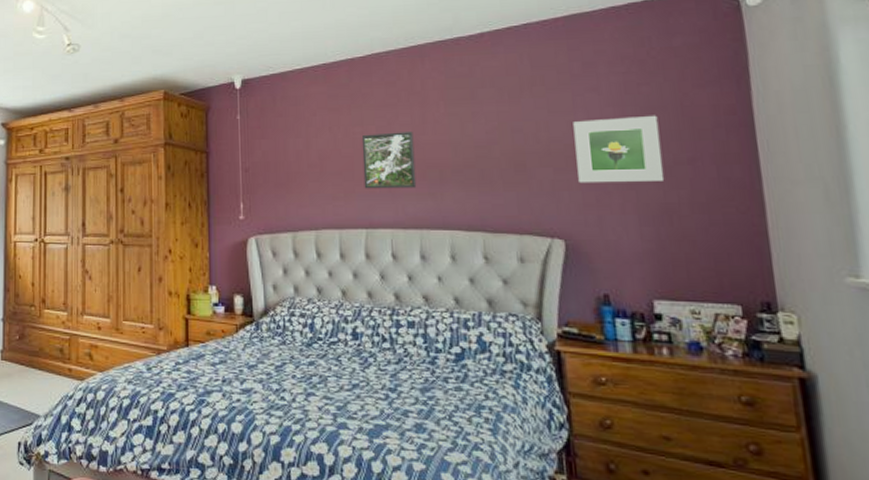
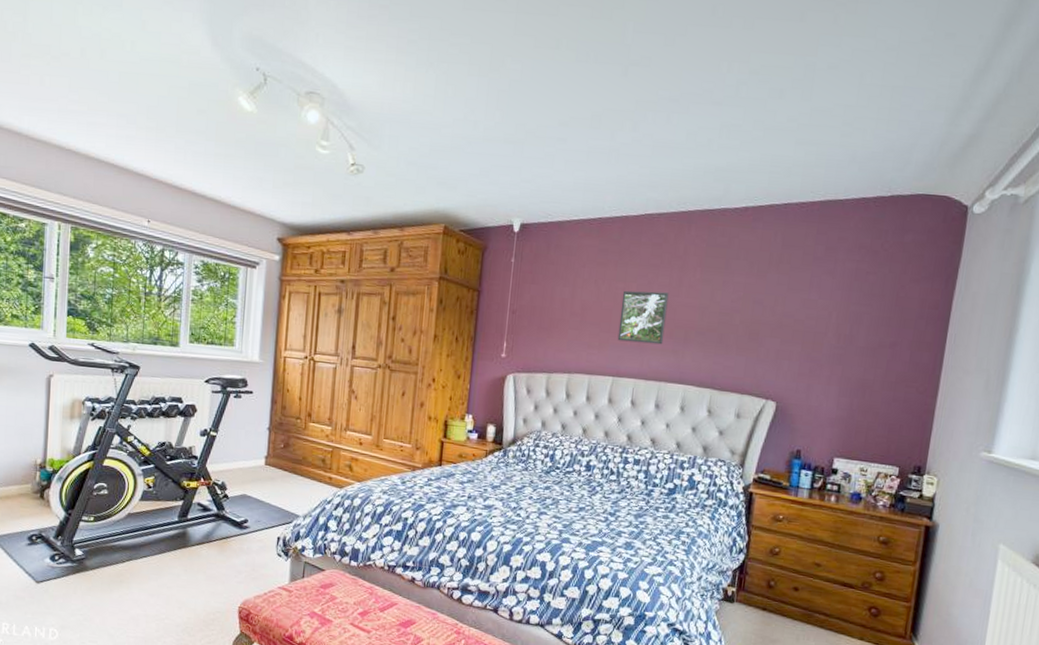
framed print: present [573,115,664,184] -> none [799,299,876,360]

